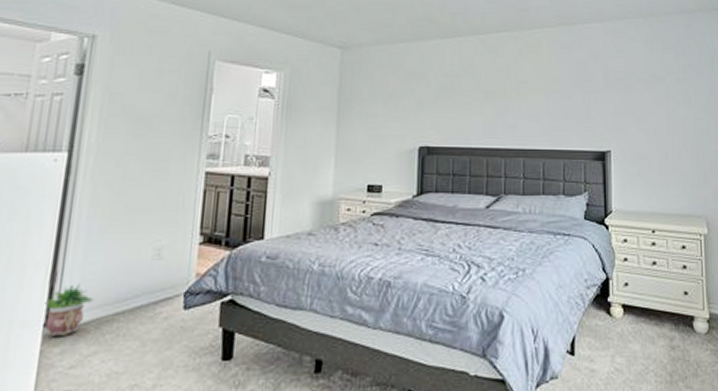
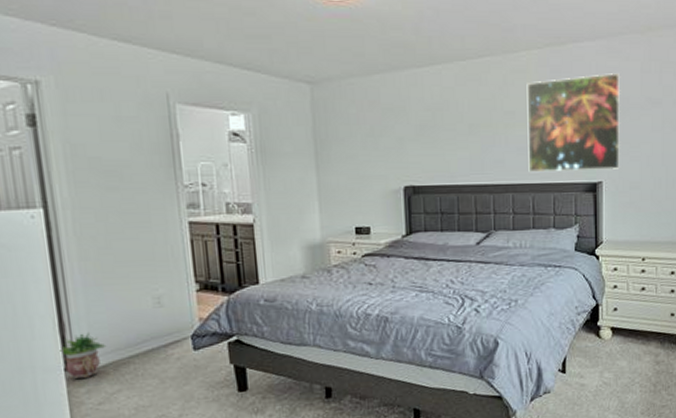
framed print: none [539,51,628,141] -> present [526,73,621,172]

